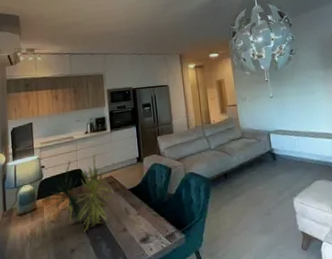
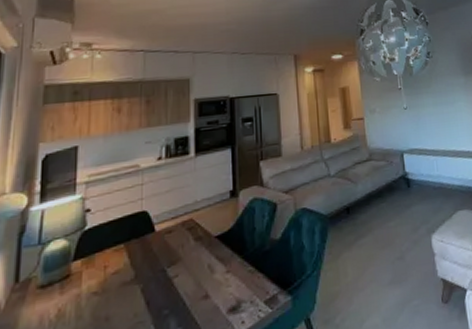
plant: present [46,153,117,232] -> none [87,187,198,305]

